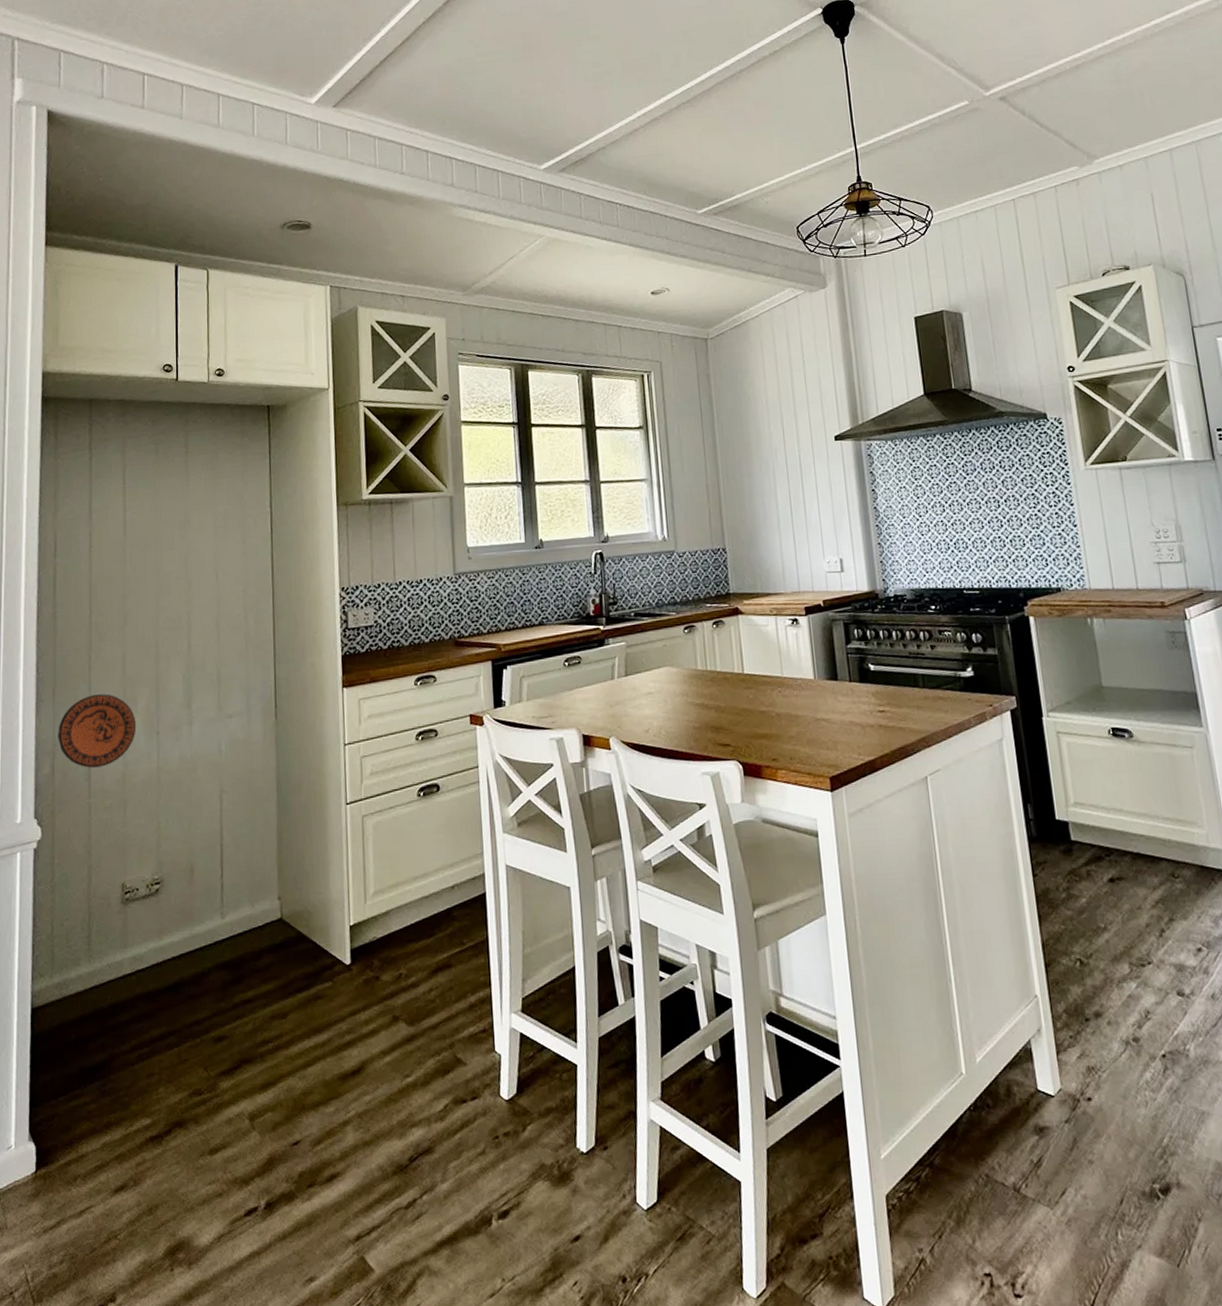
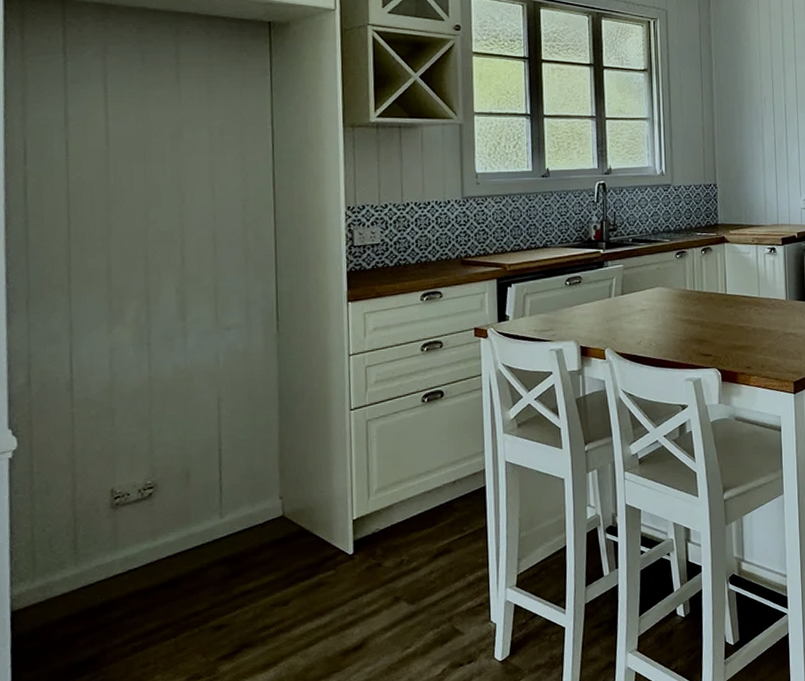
decorative plate: present [58,694,137,768] -> none [33,305,125,378]

